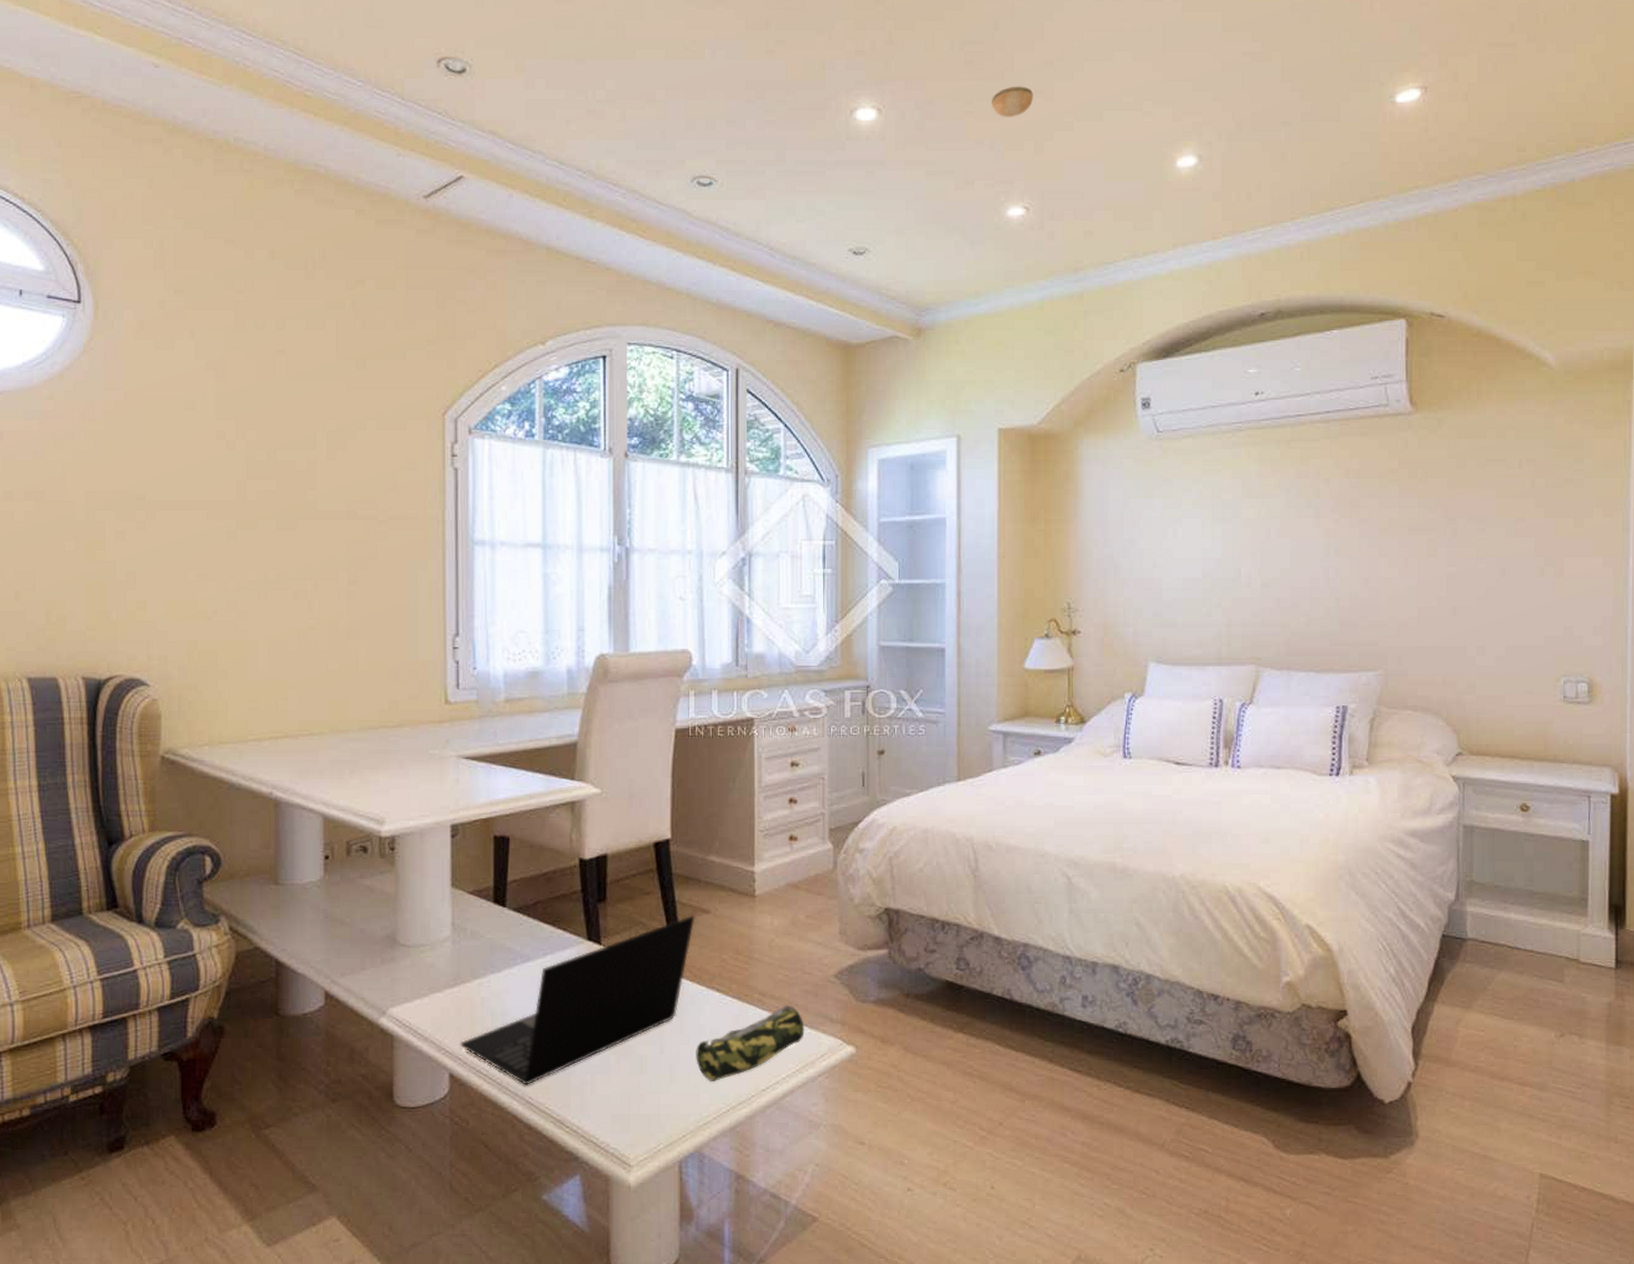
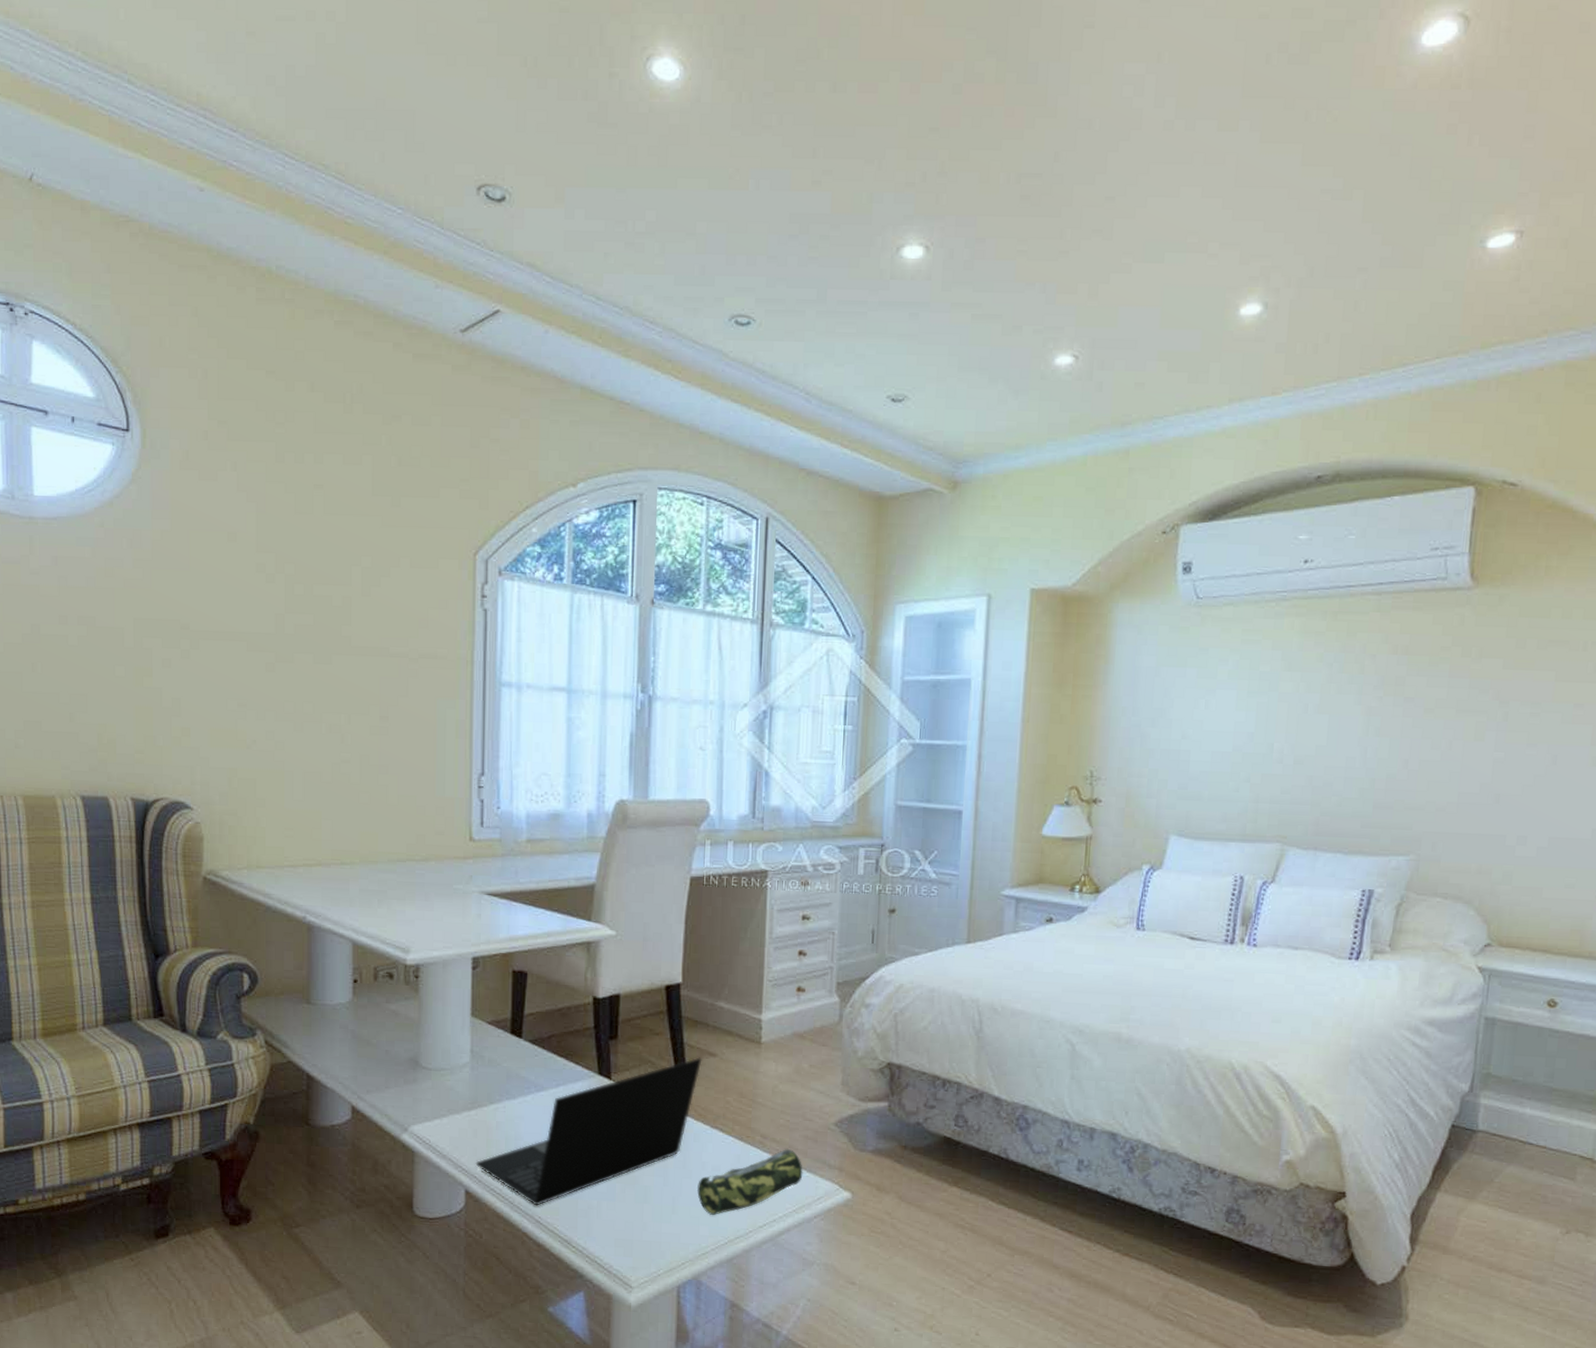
smoke detector: present [991,86,1034,117] -> none [1045,223,1092,258]

